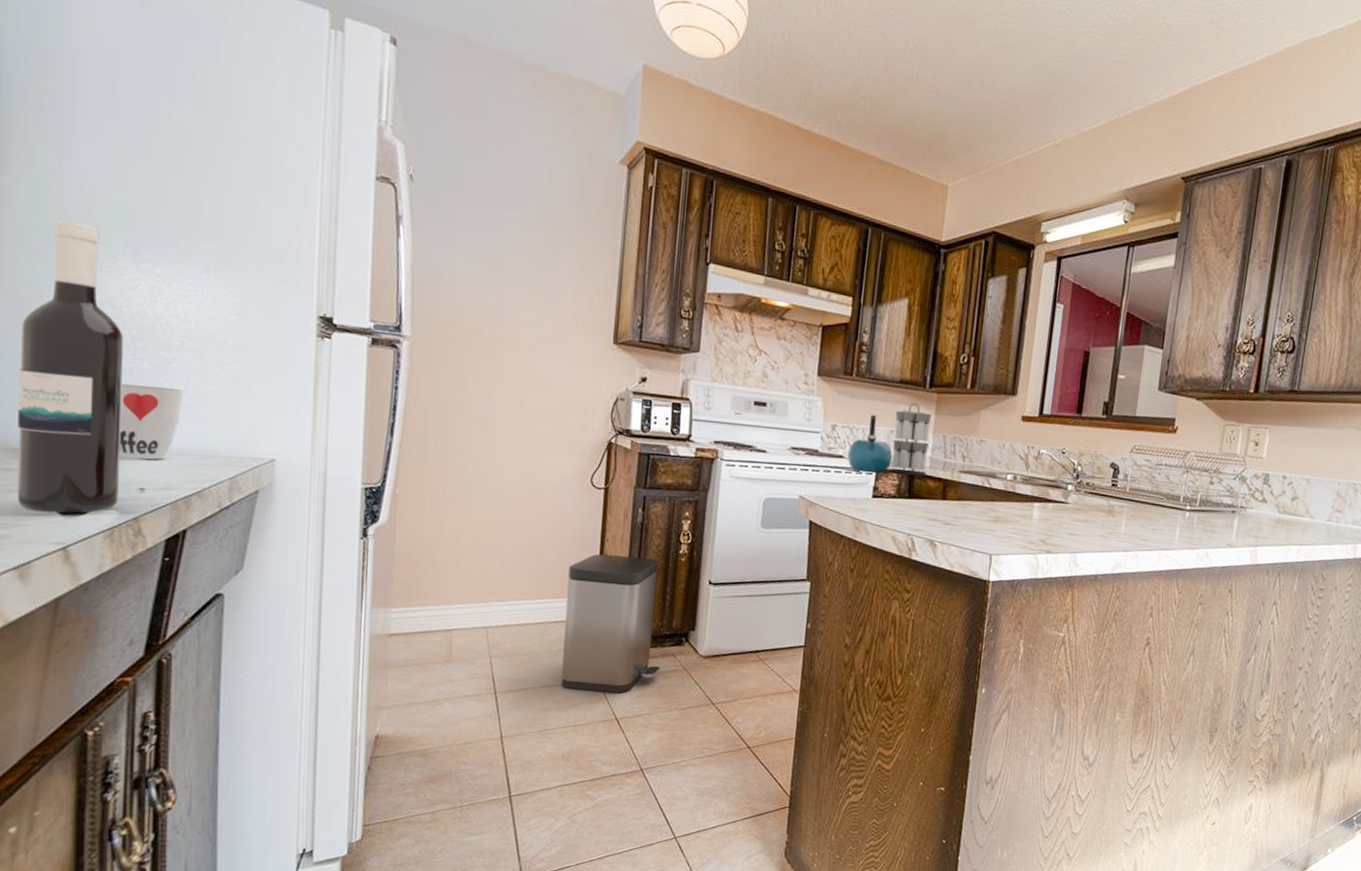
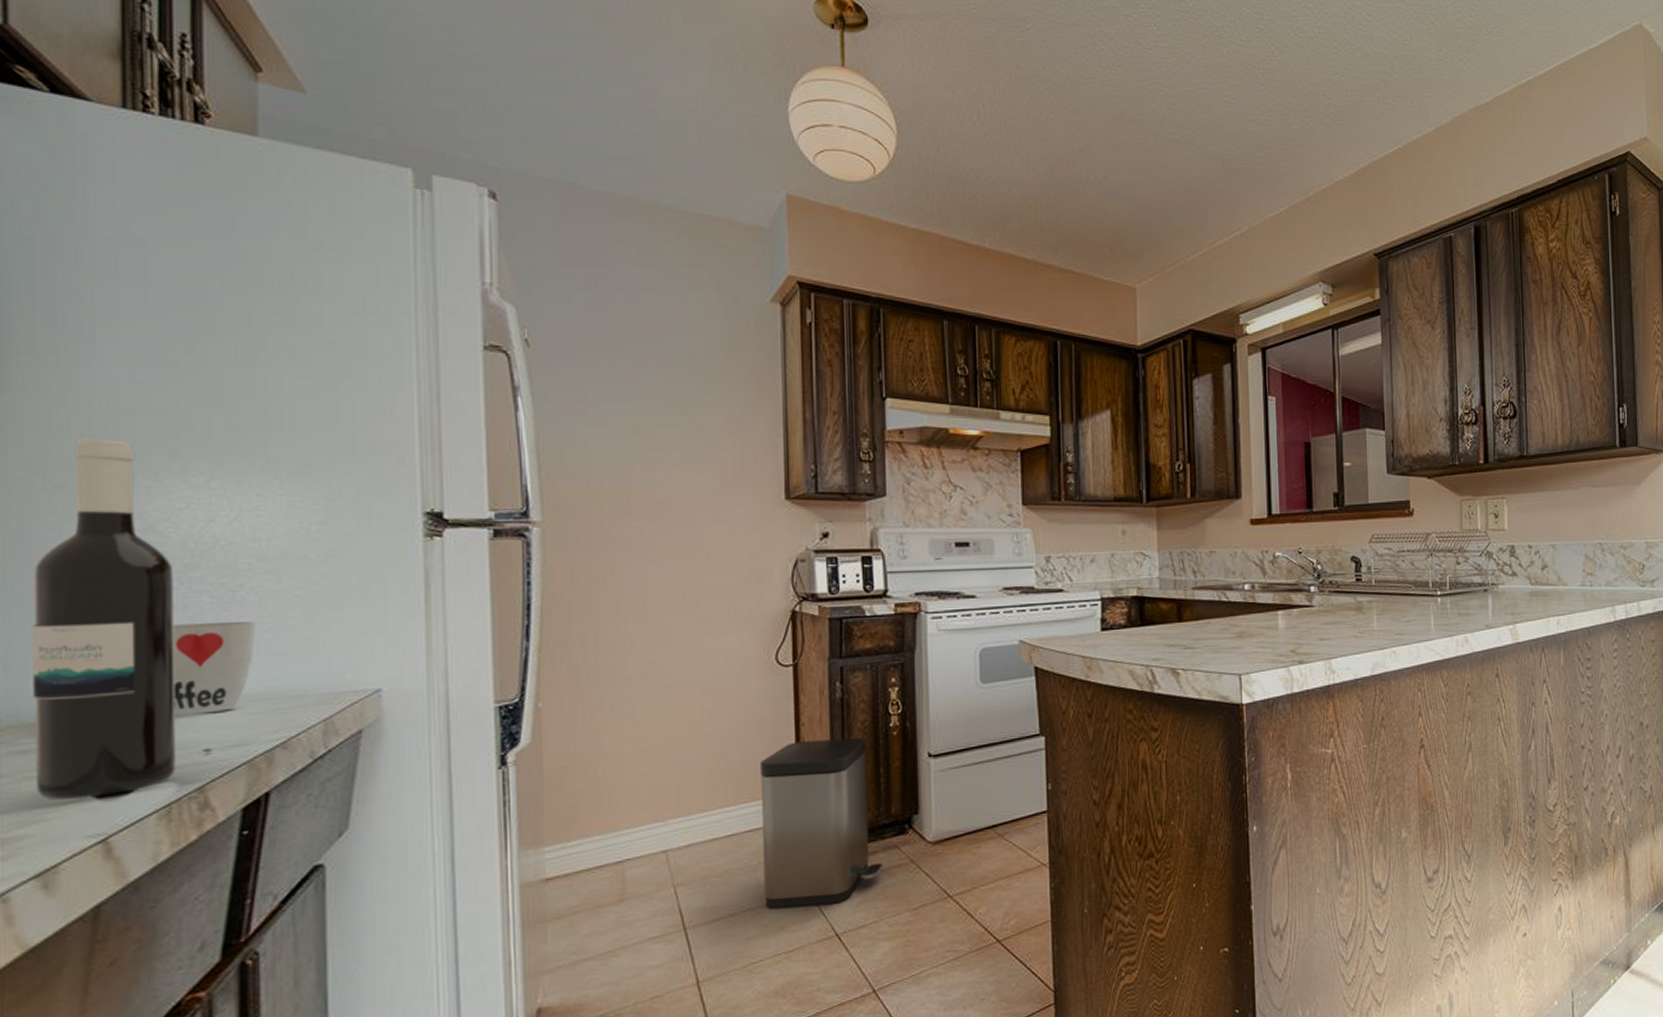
kettle: present [847,414,893,474] -> none [1067,539,1118,605]
spice rack: present [890,402,932,476] -> none [1114,520,1157,600]

